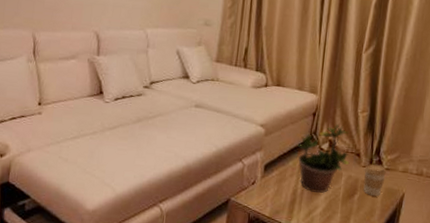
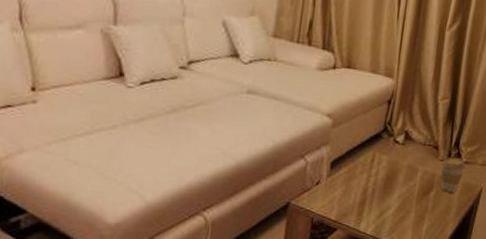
potted plant: present [295,123,350,193] -> none [367,112,427,191]

